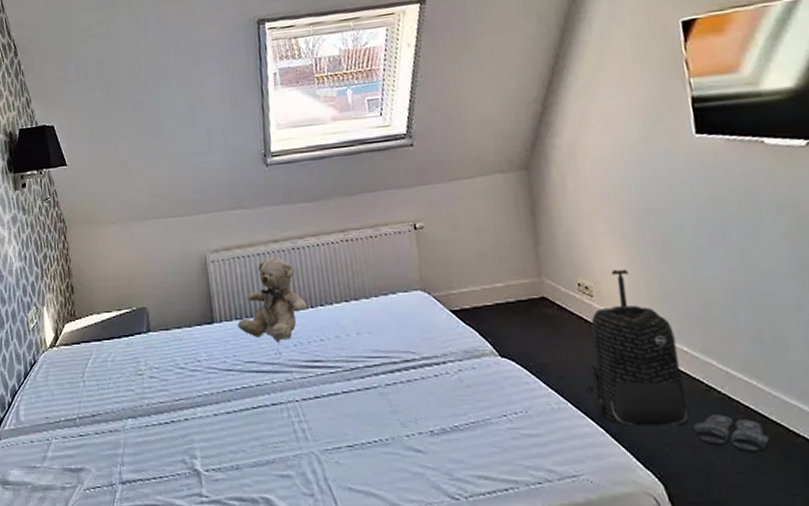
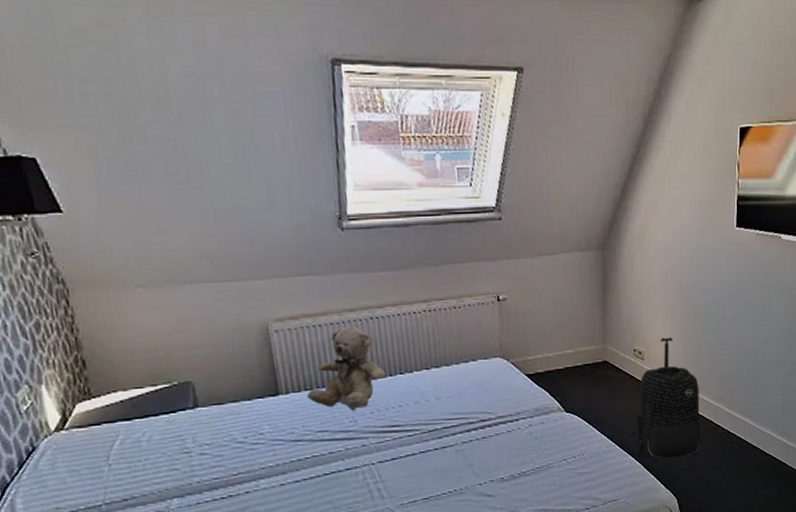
slippers: present [694,415,770,452] -> none [703,444,750,469]

